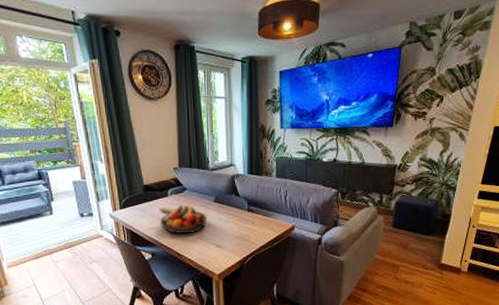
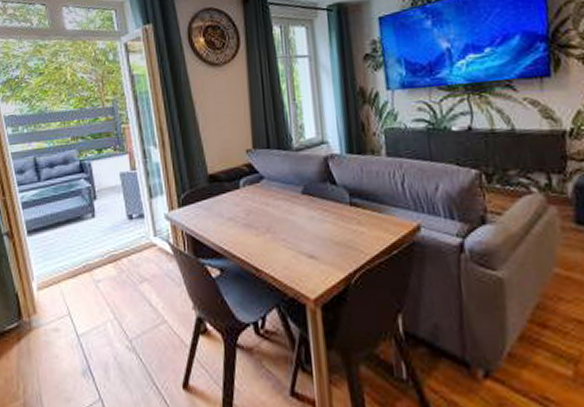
fruit bowl: present [159,204,208,234] -> none [228,198,295,240]

